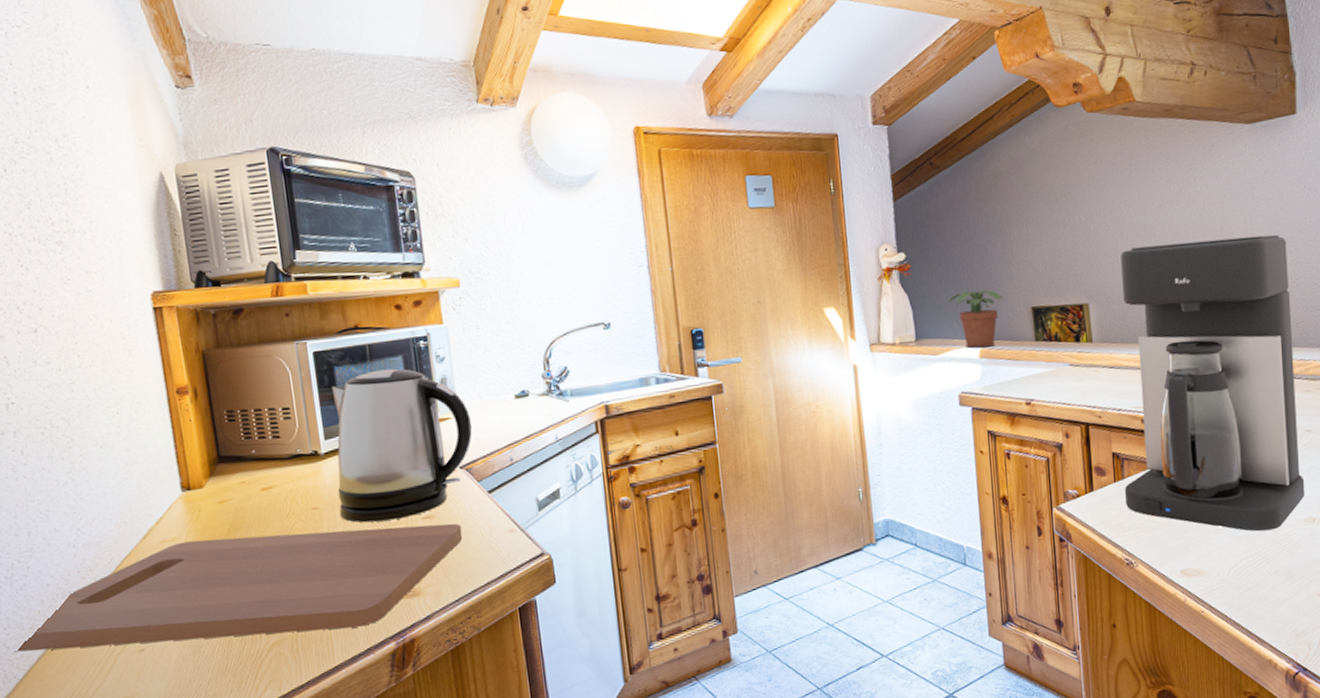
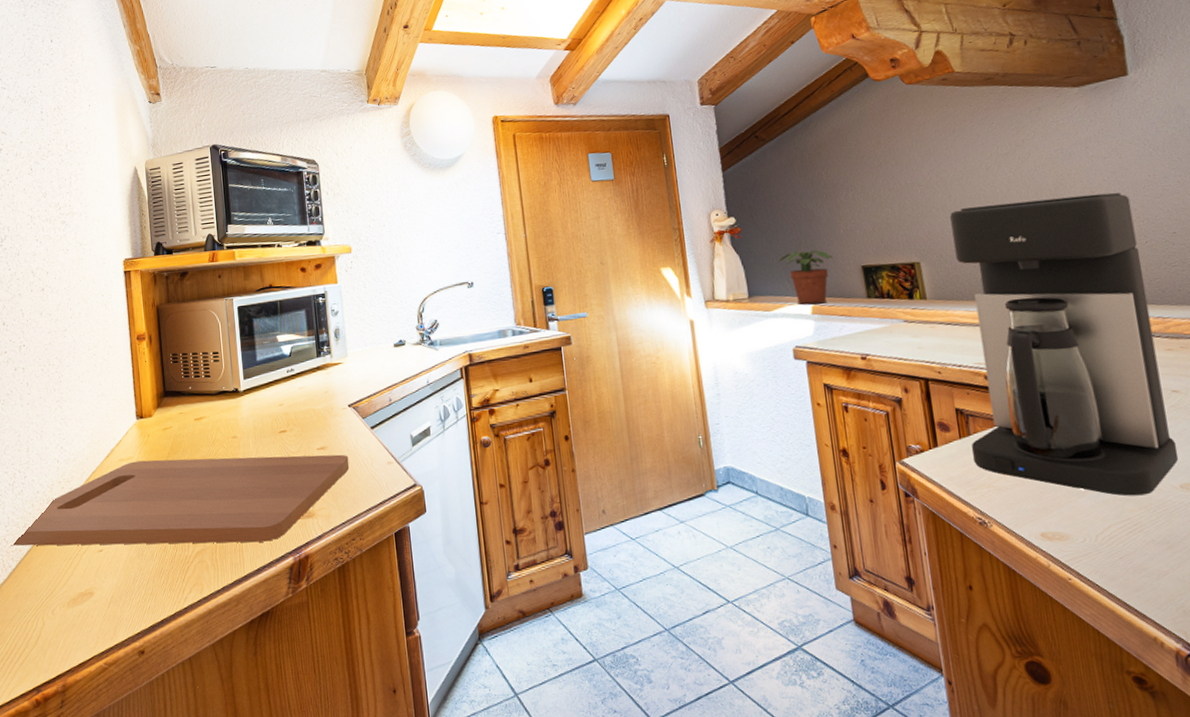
kettle: present [331,368,472,523] -> none [250,320,359,451]

